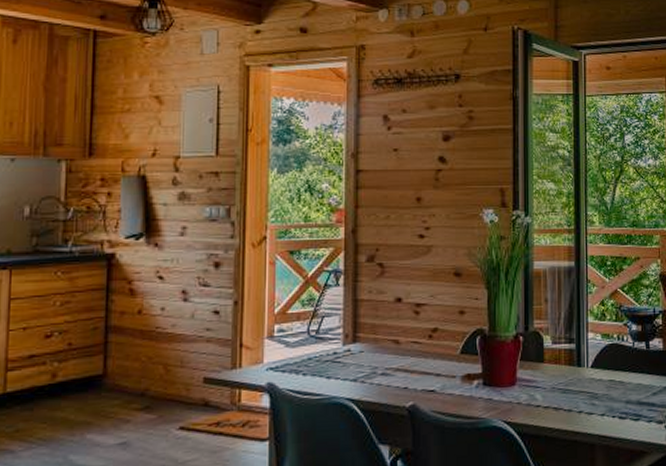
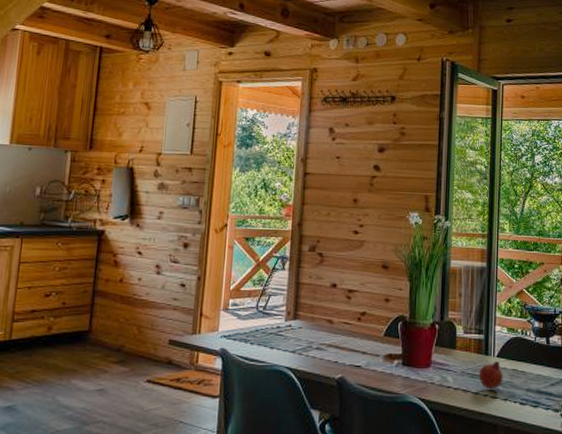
fruit: none [571,371,599,405] -> present [478,360,503,390]

